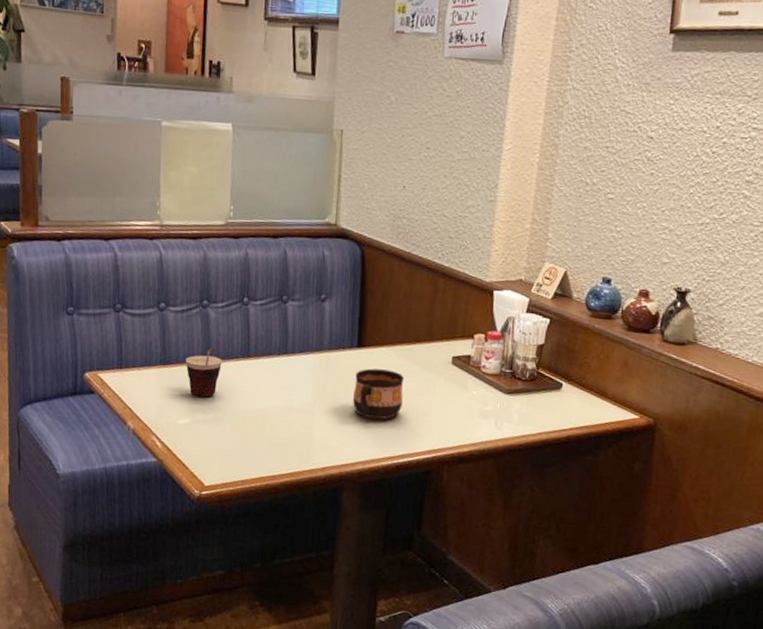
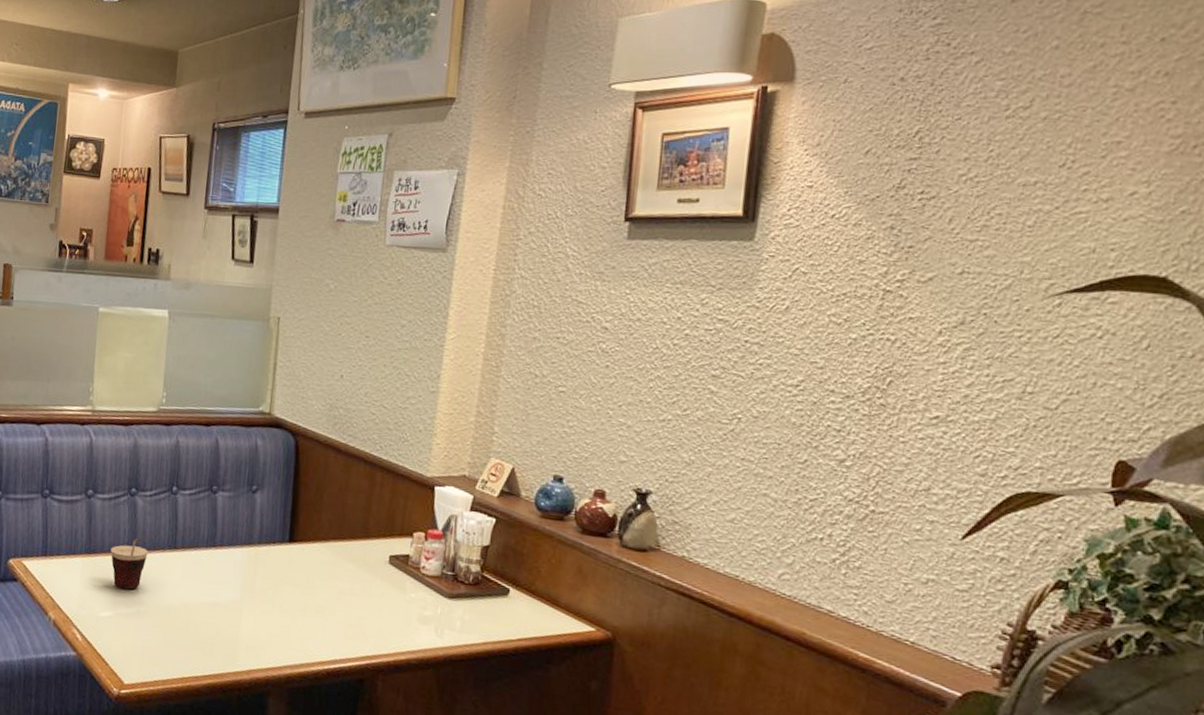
cup: present [353,368,405,420] -> none [282,565,338,621]

